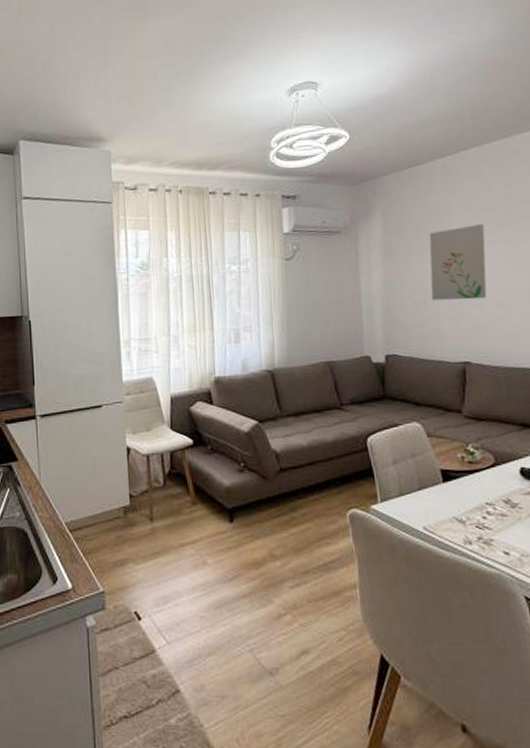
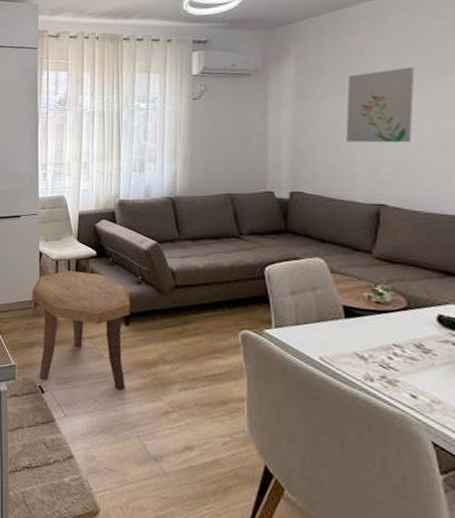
side table: none [119,465,234,604] -> present [31,270,130,391]

